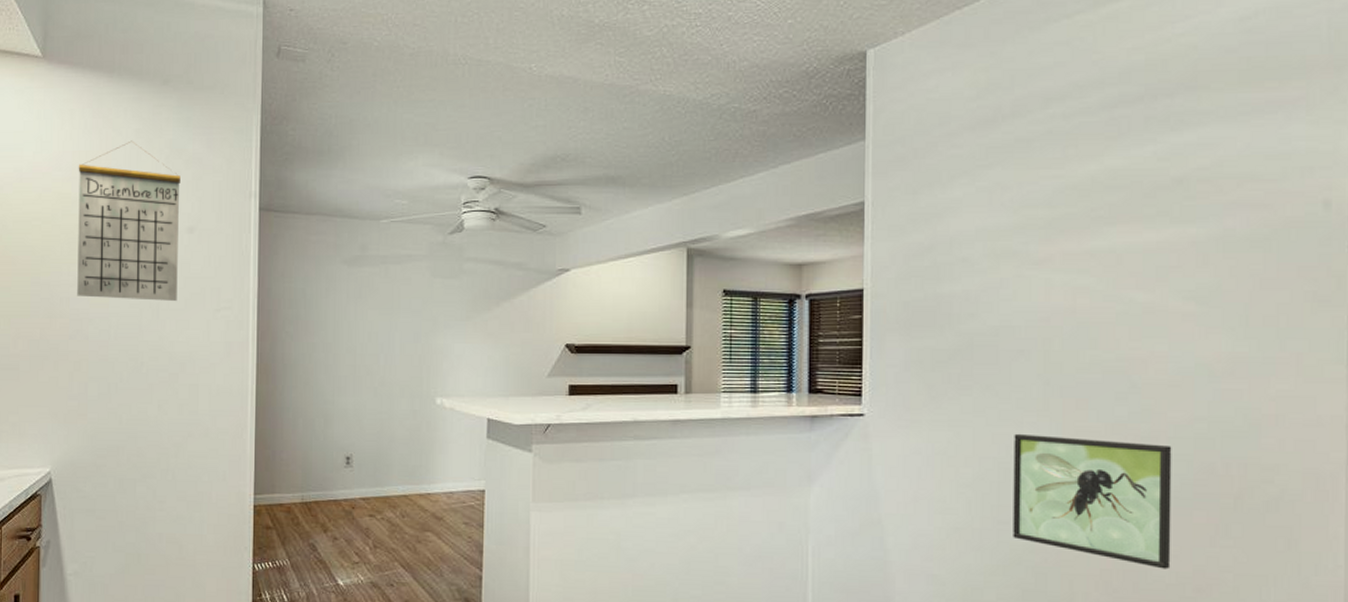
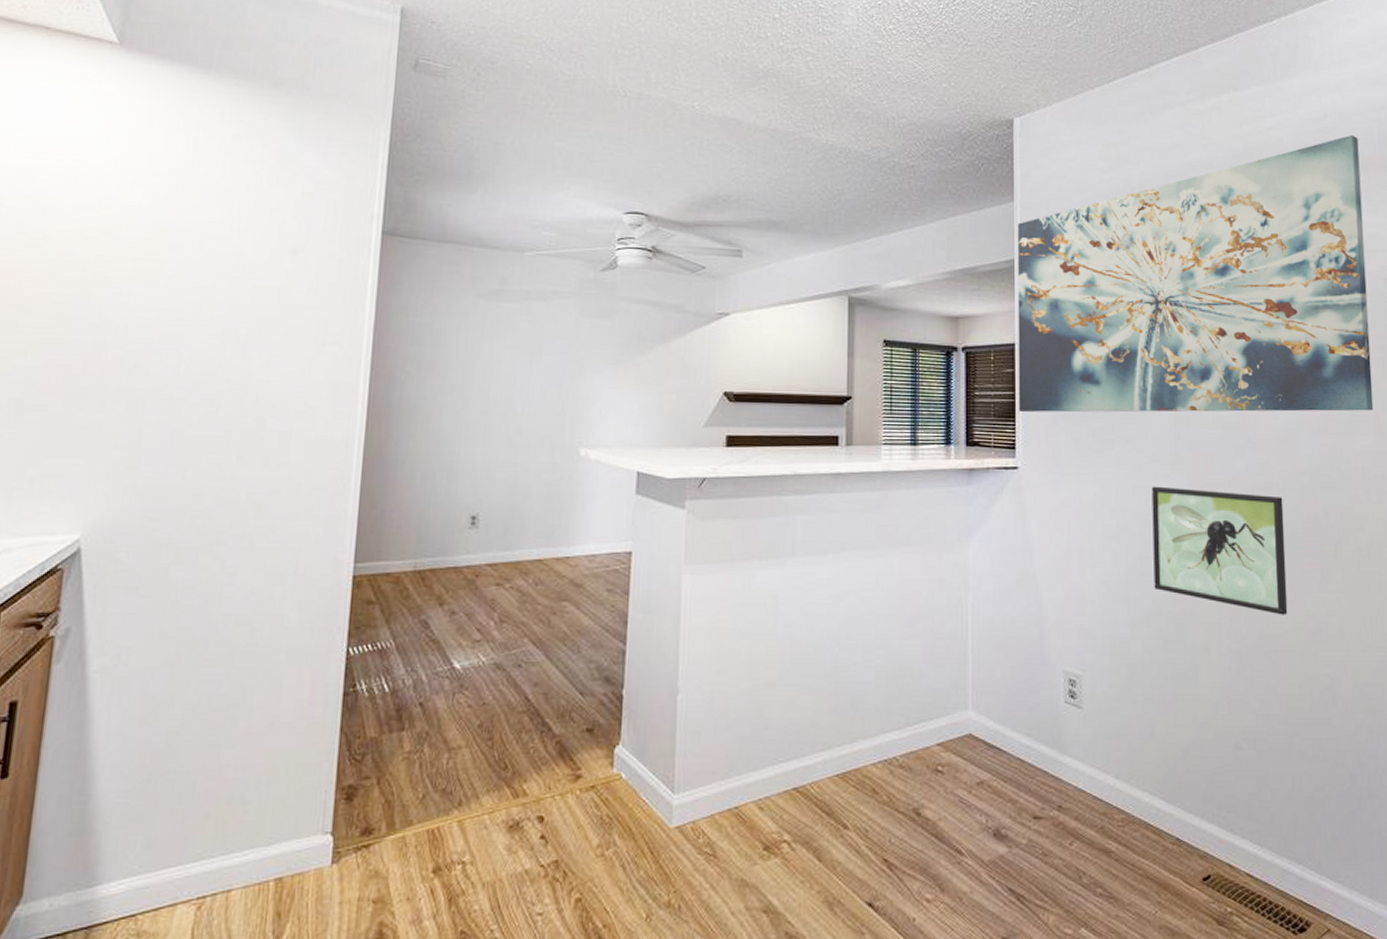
calendar: present [77,140,181,301] -> none [138,146,287,333]
wall art: none [866,32,1299,359] -> present [1017,134,1374,413]

